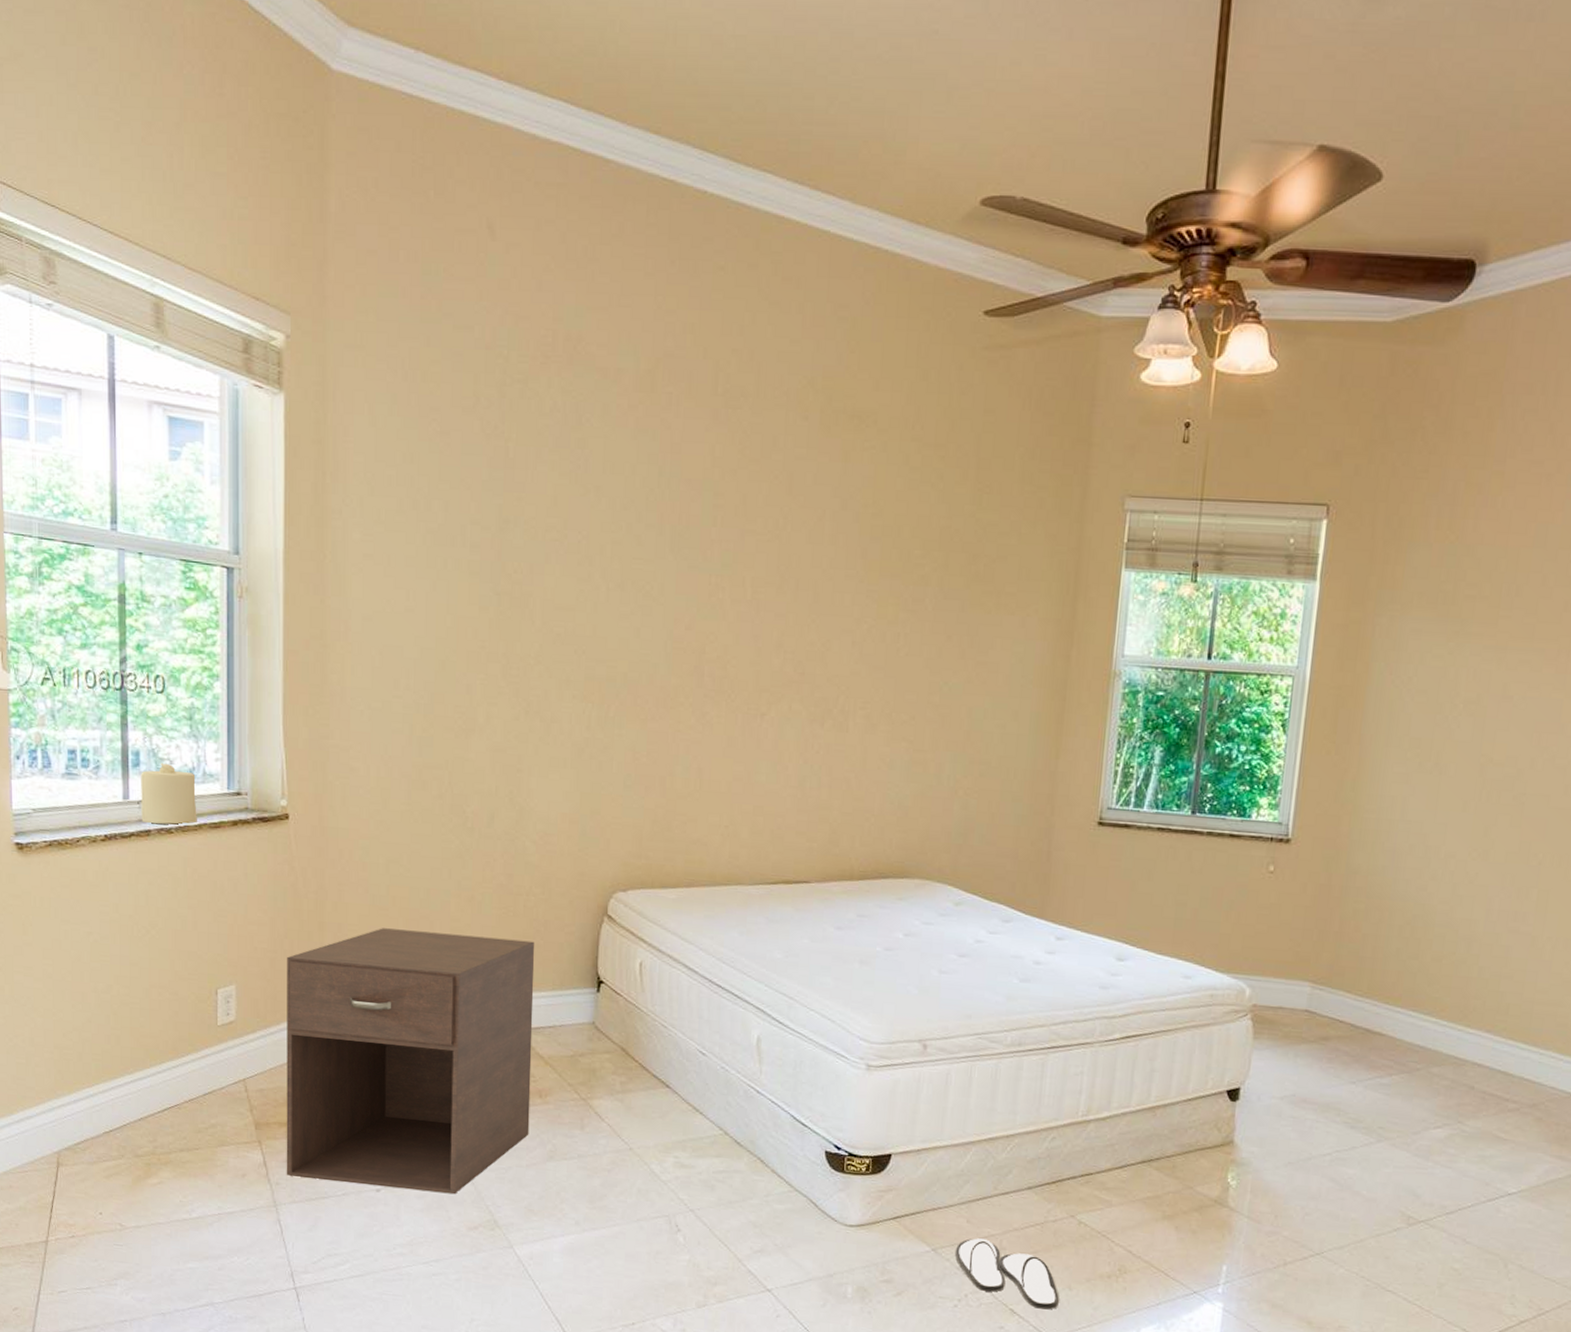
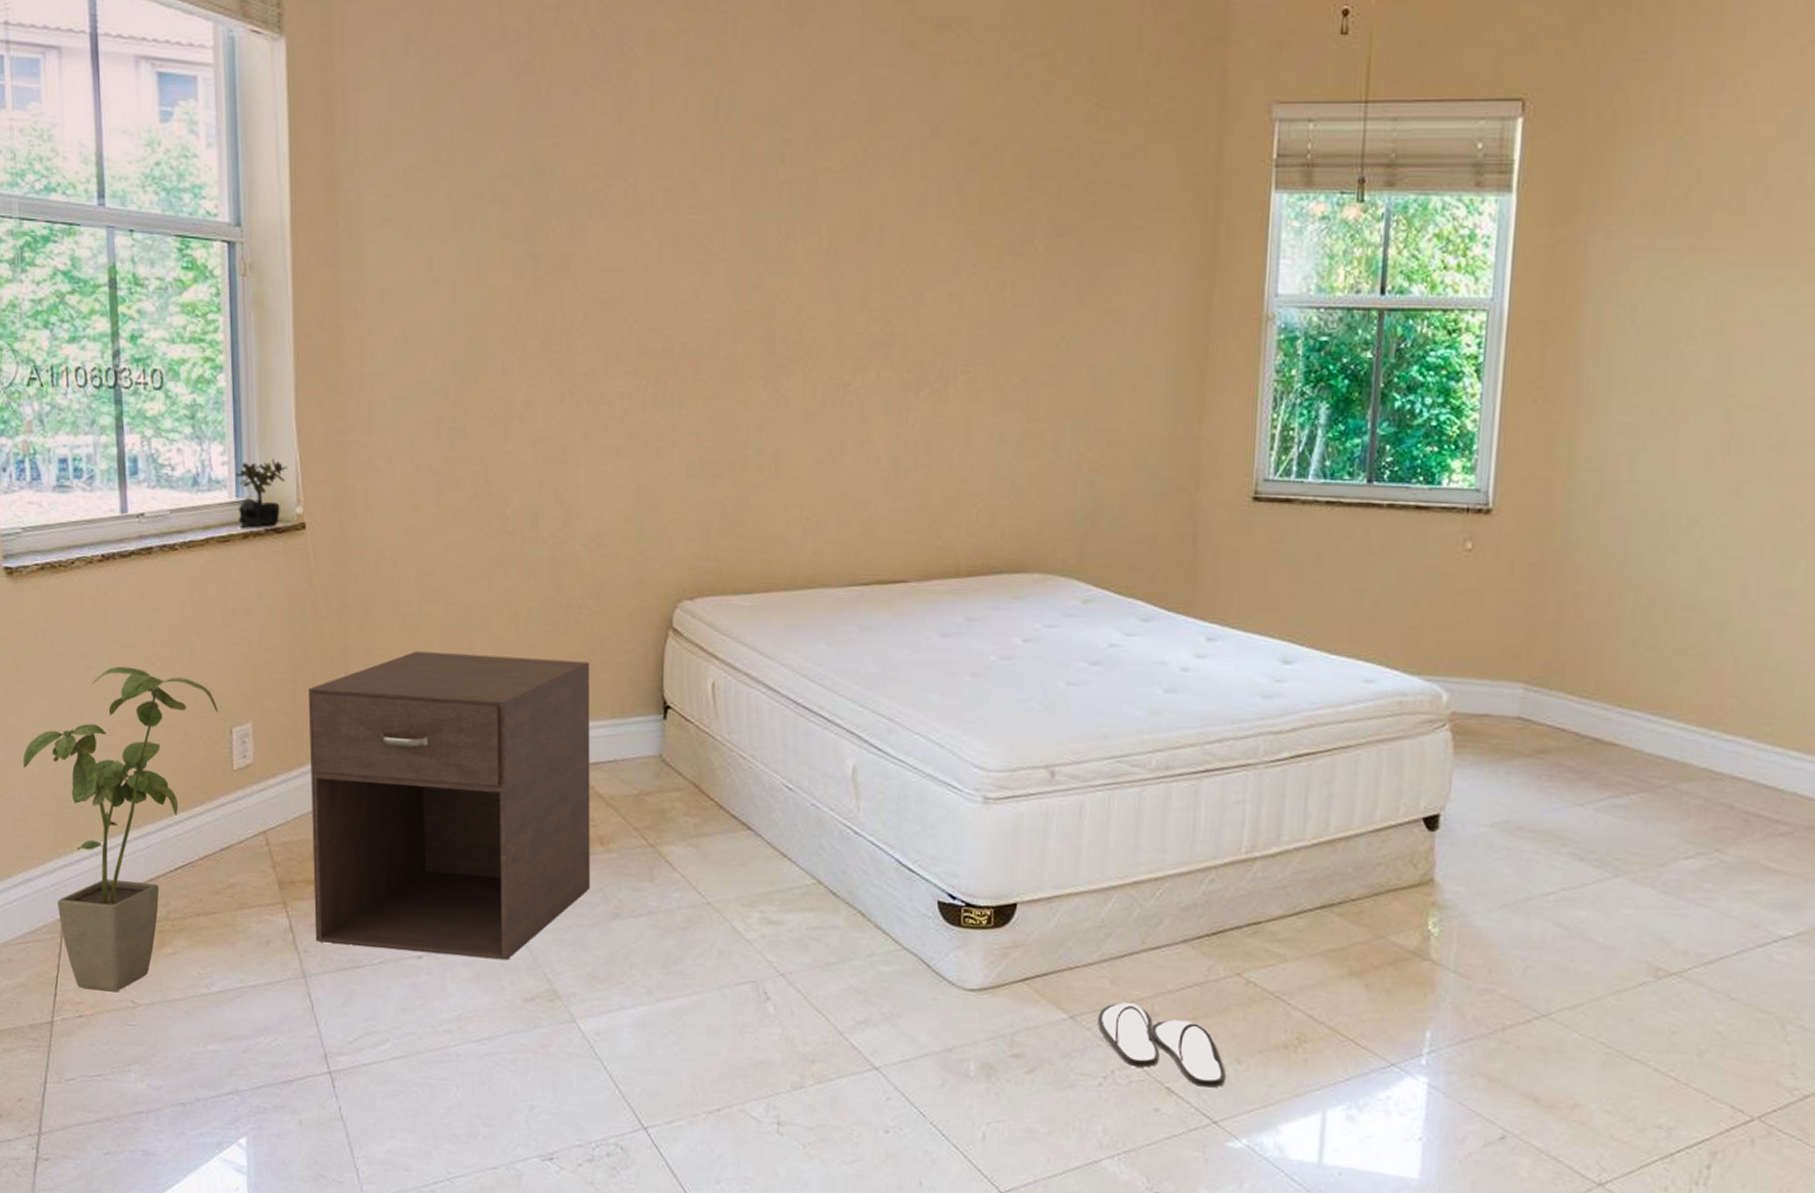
house plant: none [27,933,206,1216] -> present [22,666,219,992]
candle: present [141,762,197,825] -> none [139,469,204,541]
succulent plant: none [227,757,274,818] -> present [235,458,287,530]

